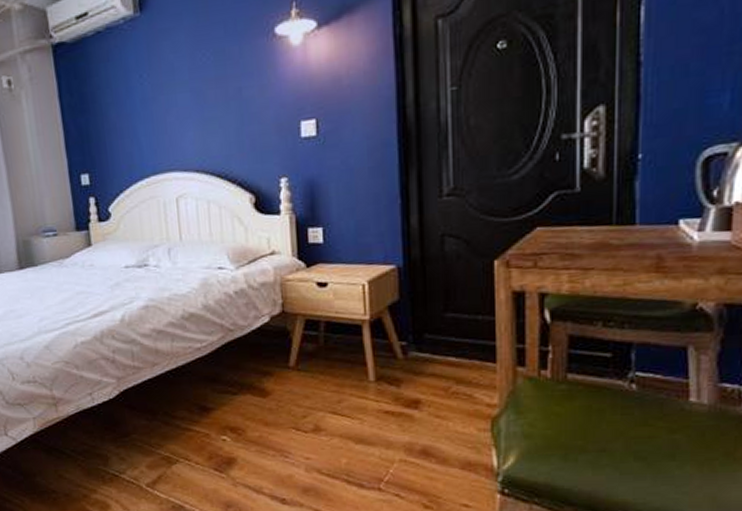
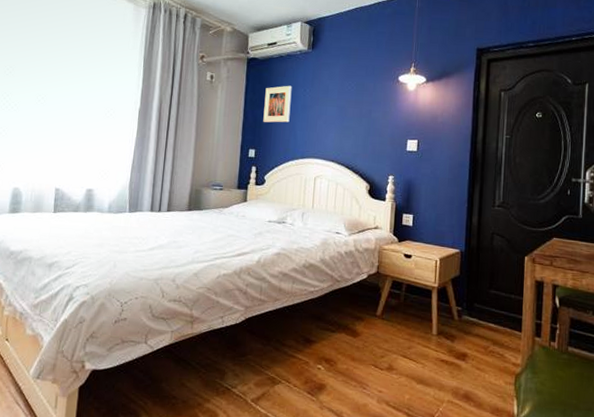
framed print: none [85,73,128,133] -> present [263,85,292,123]

